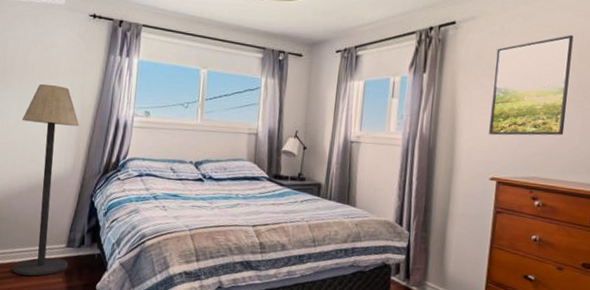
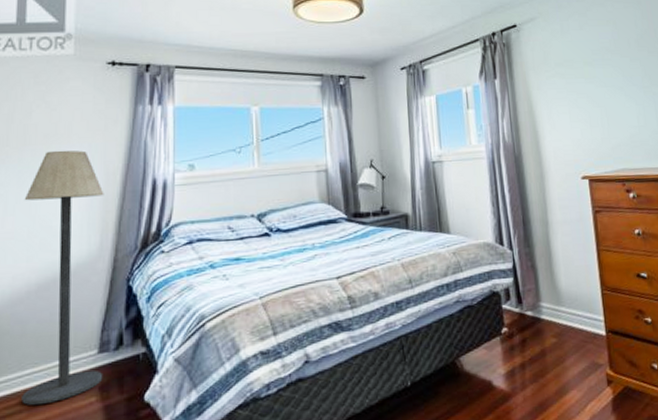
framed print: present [489,35,574,136] -> none [561,26,641,133]

